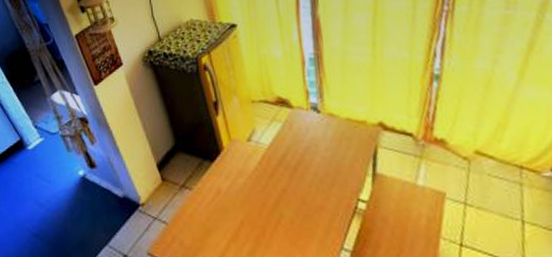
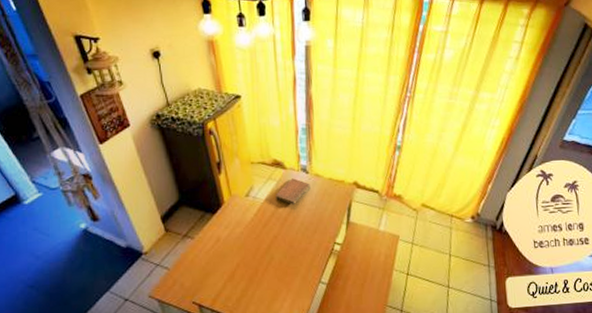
notebook: none [282,119,324,151] -> present [276,178,310,205]

